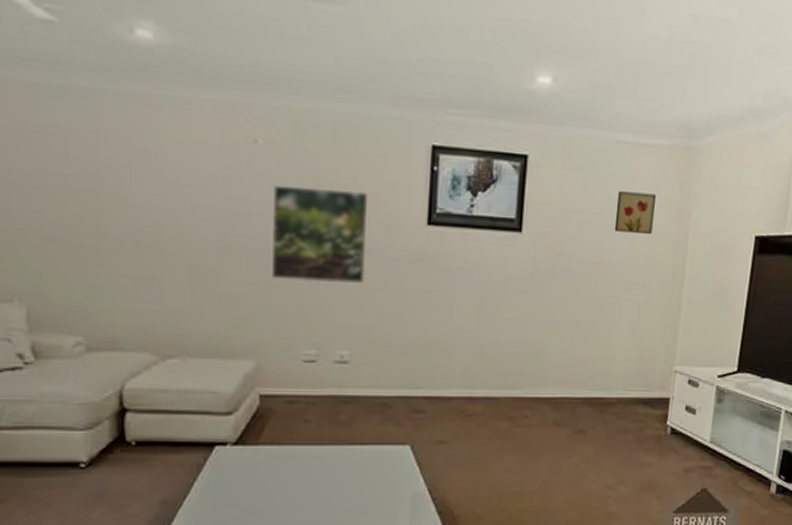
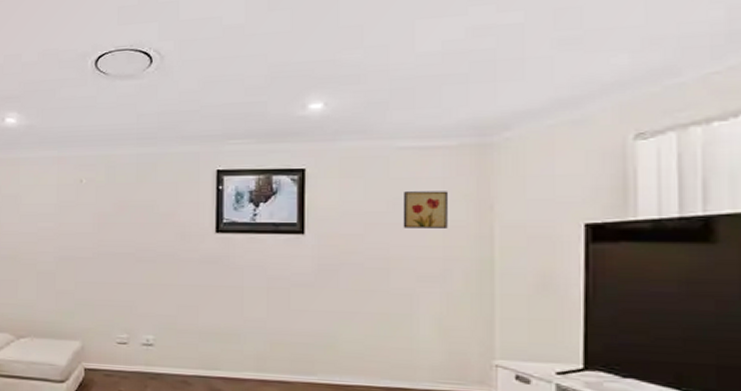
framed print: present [271,184,367,284] -> none [92,210,165,282]

